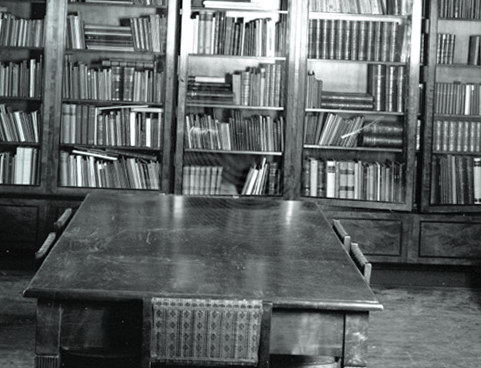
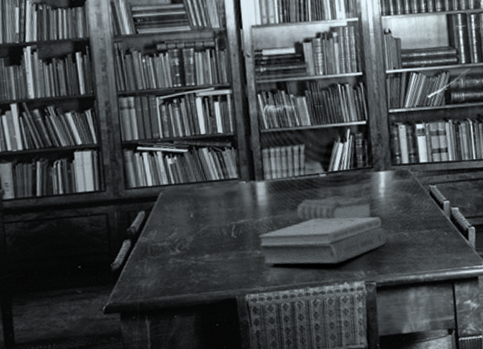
book: none [170,235,287,280] -> present [258,217,386,265]
book: none [208,217,279,243] -> present [297,195,373,223]

